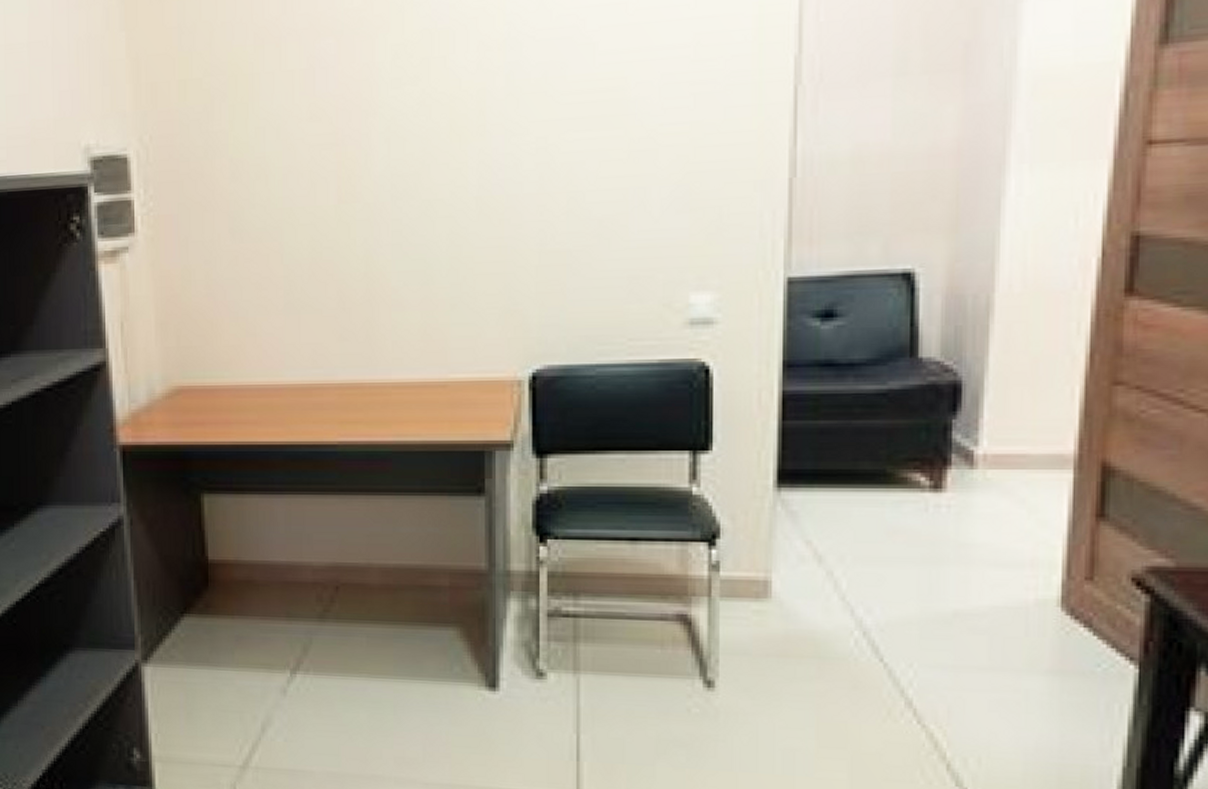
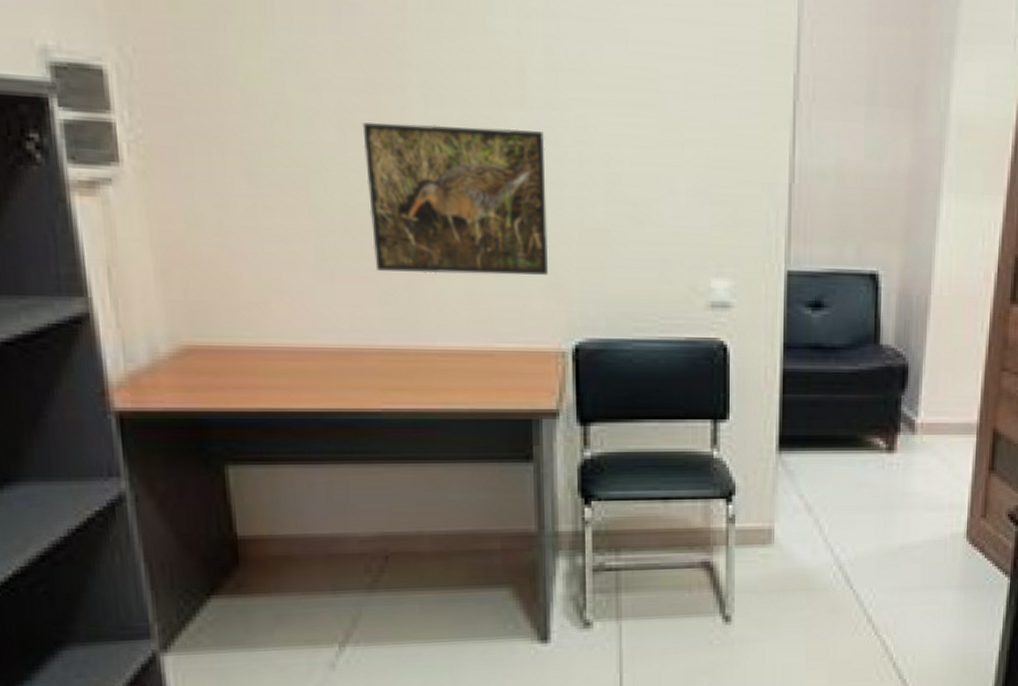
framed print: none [330,159,506,309] -> present [362,123,549,275]

